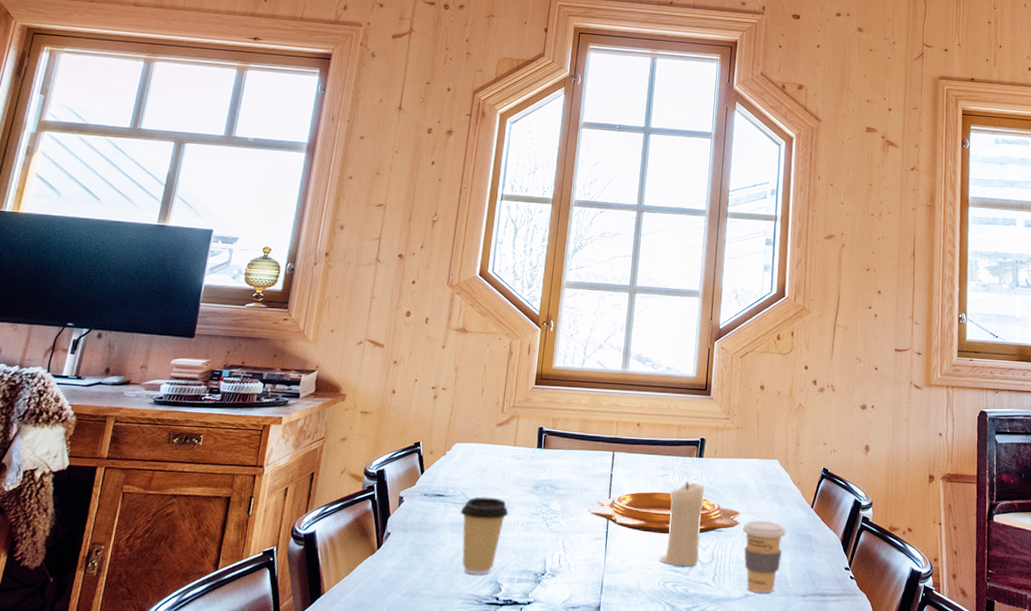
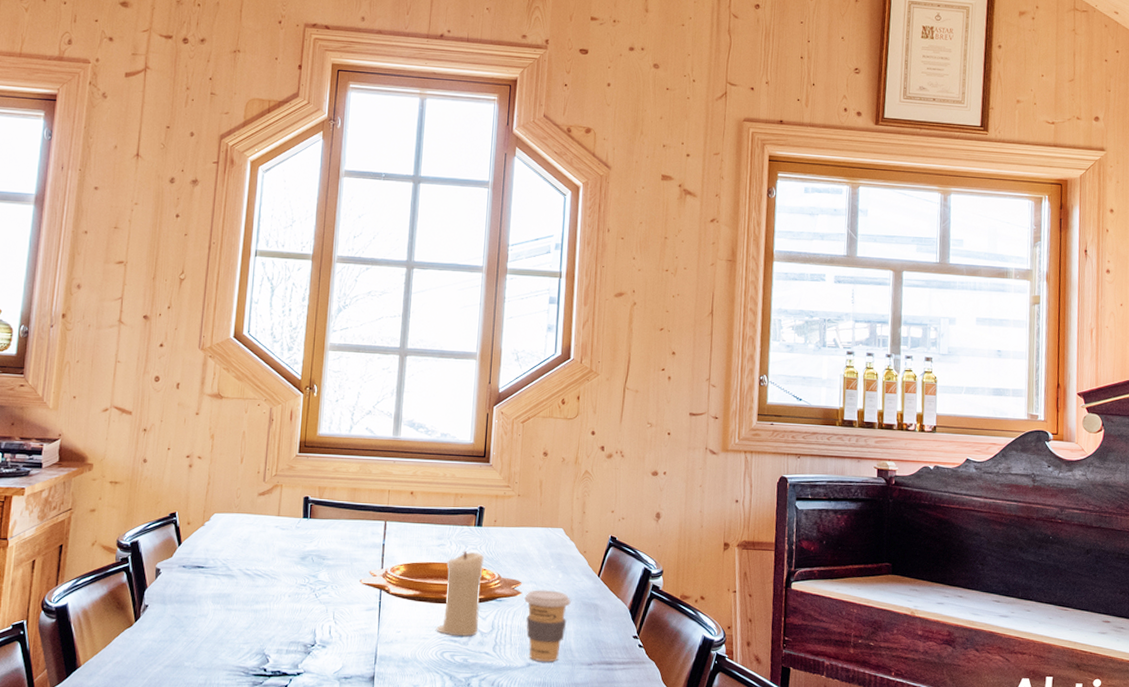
coffee cup: present [460,497,508,575] -> none [222,568,274,647]

